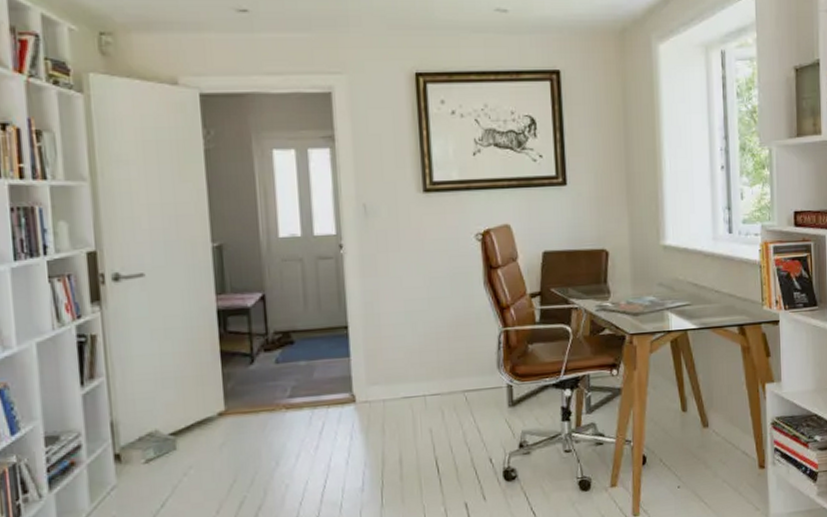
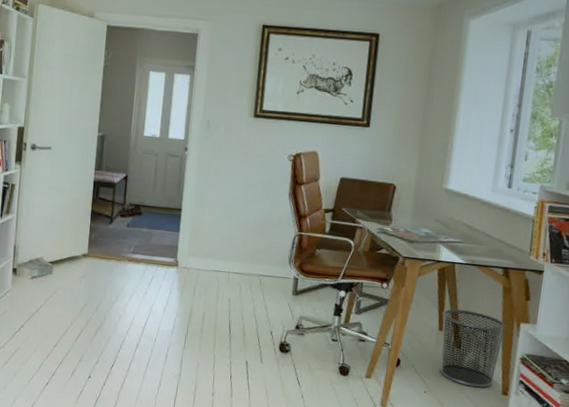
waste bin: none [683,381,751,469] -> present [439,309,506,388]

